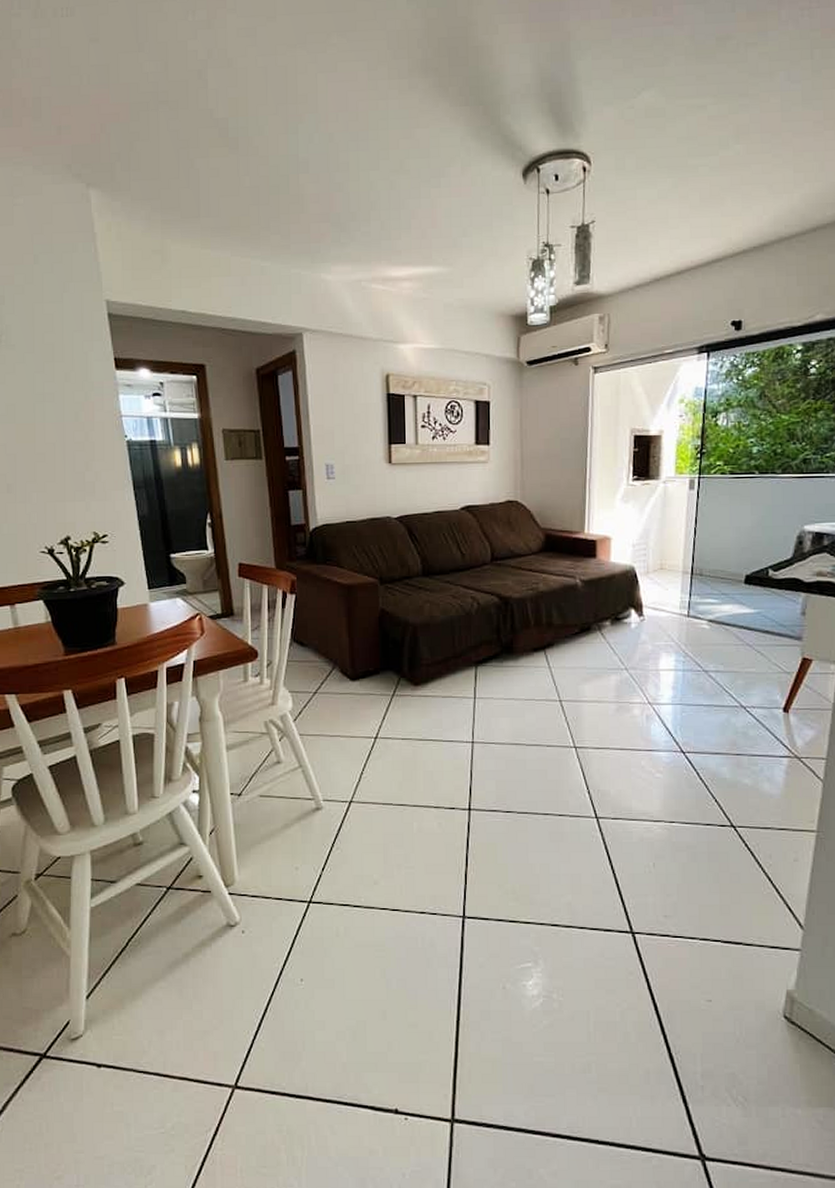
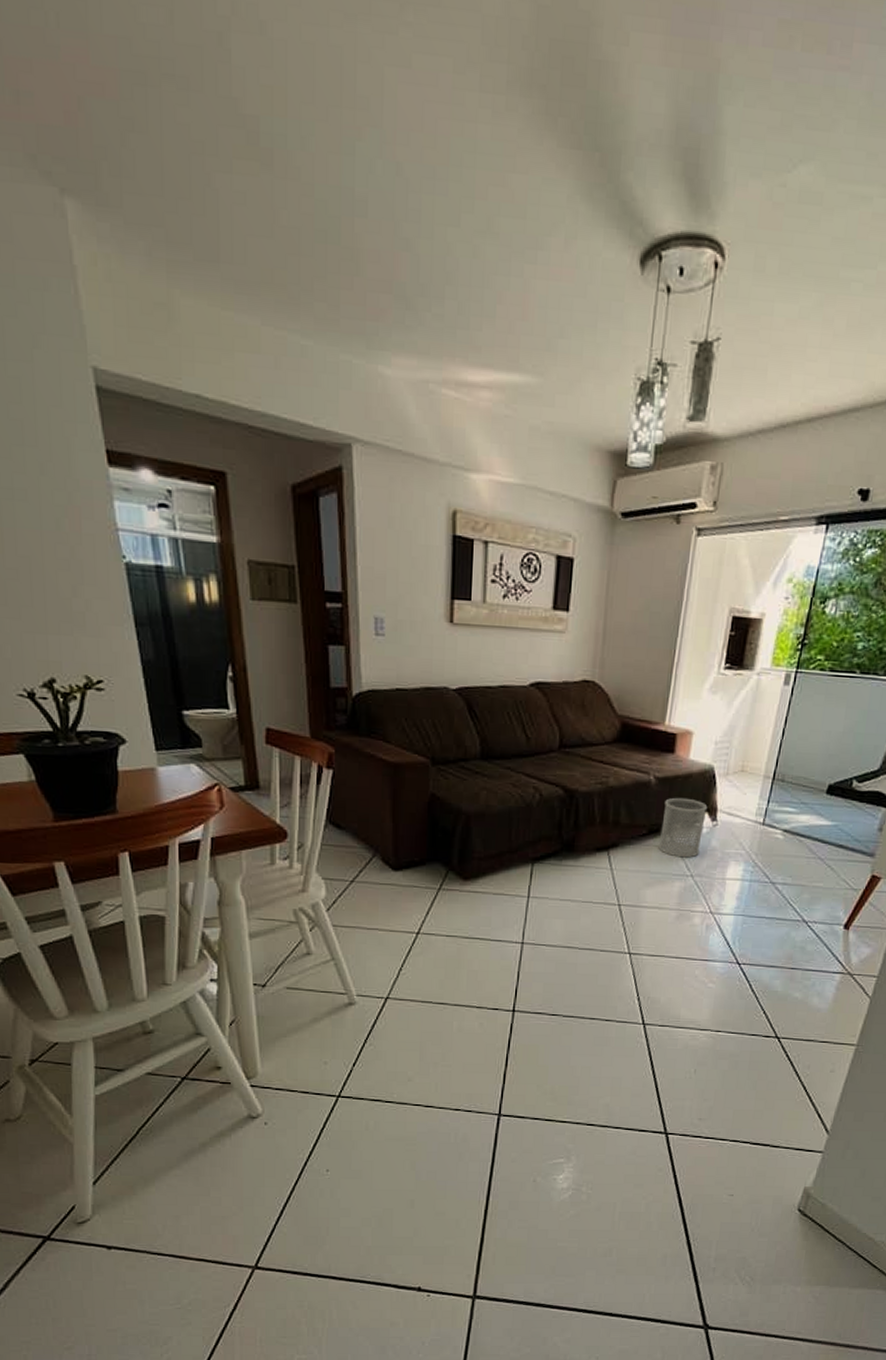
wastebasket: none [591,597,633,652] -> present [658,797,708,858]

